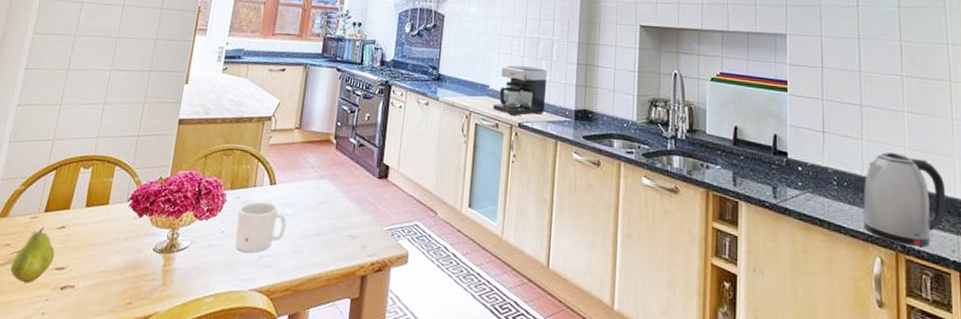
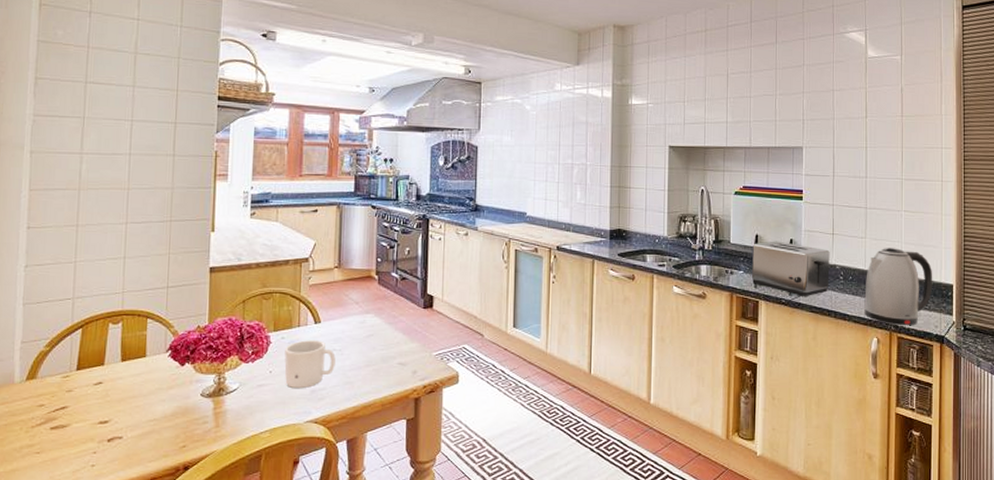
fruit: present [10,226,55,284] -> none [49,384,96,440]
coffee maker: present [493,65,548,116] -> none [531,192,583,240]
toaster: none [730,134,821,202] -> present [751,241,830,297]

